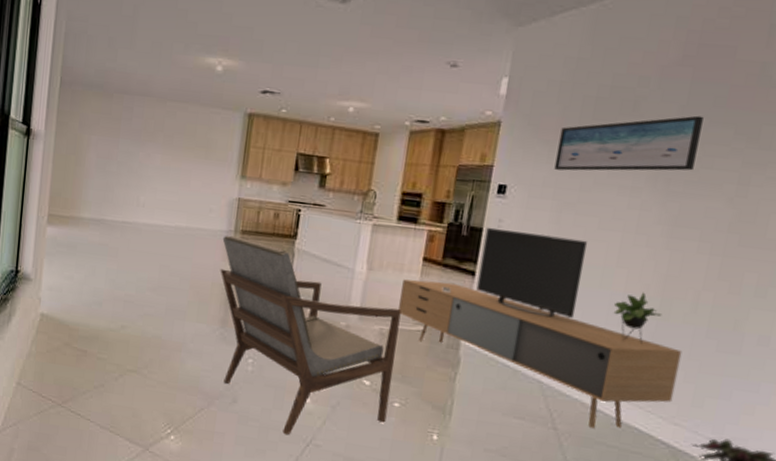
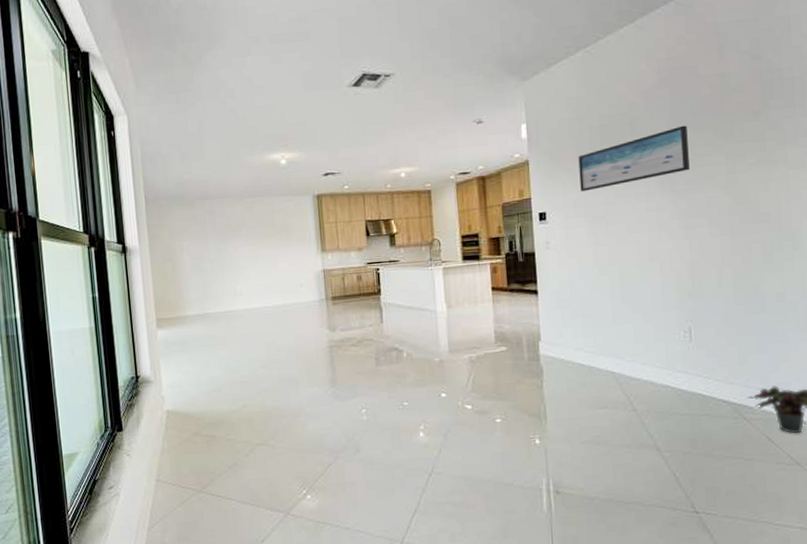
armchair: present [220,235,402,435] -> none [316,303,493,470]
media console: present [398,227,683,429] -> none [479,245,723,403]

